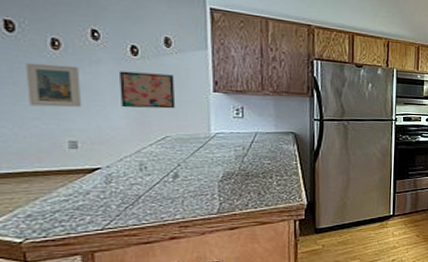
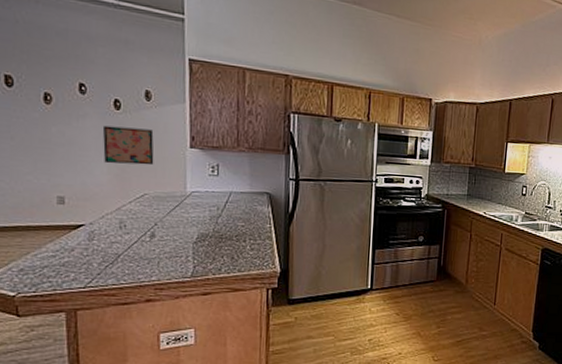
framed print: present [25,62,82,107] -> none [21,117,70,162]

